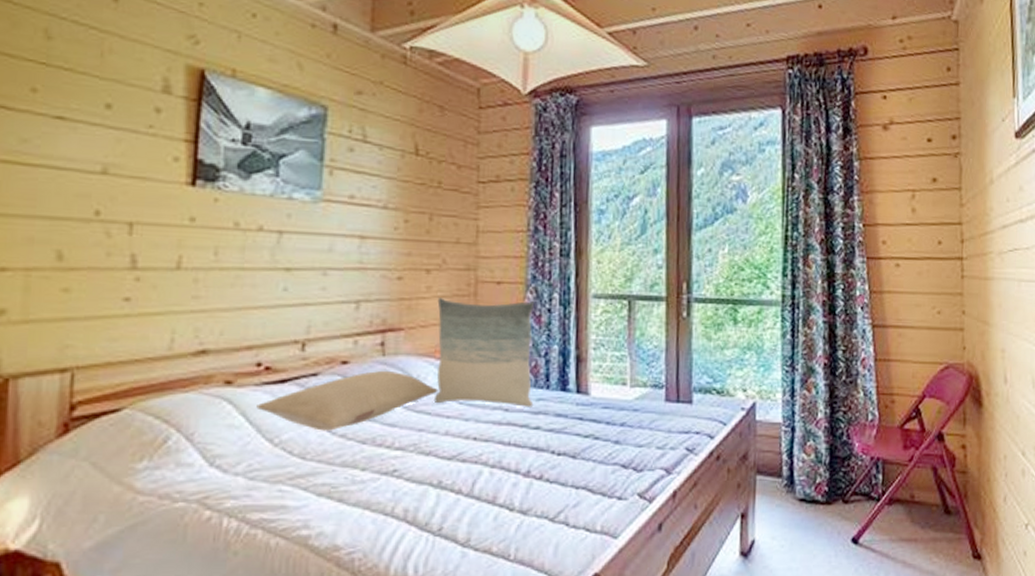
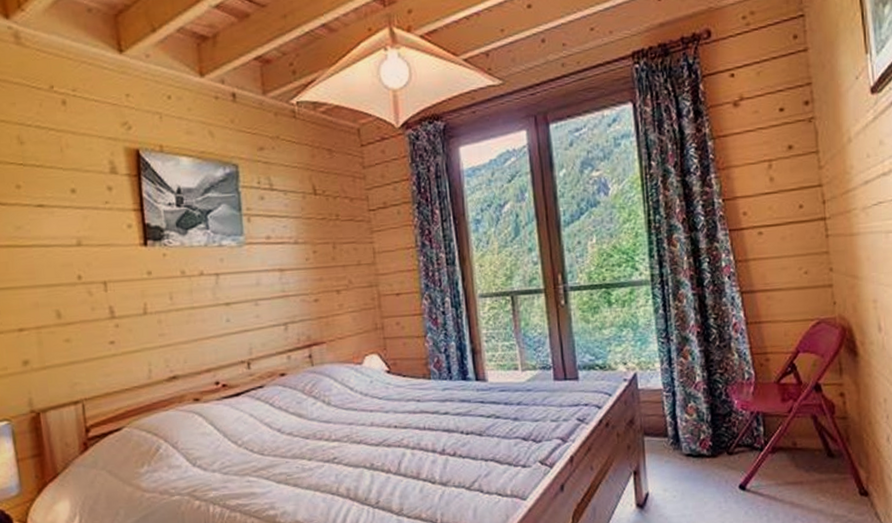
pillow: present [256,370,438,431] -> none [220,377,360,432]
pillow: present [433,298,535,407] -> none [349,307,441,400]

